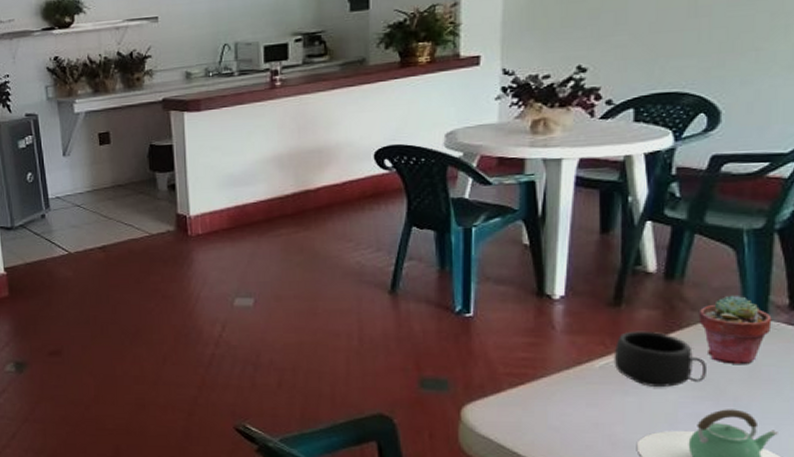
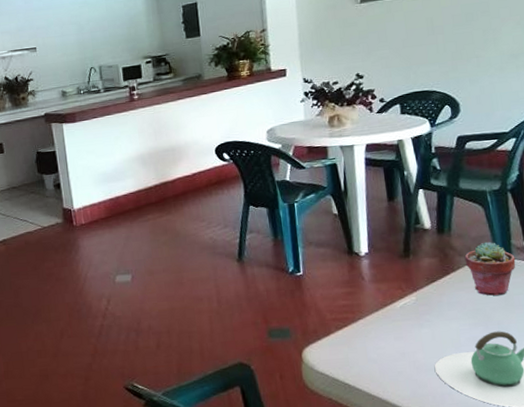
mug: present [614,331,708,388] -> none [409,275,477,320]

